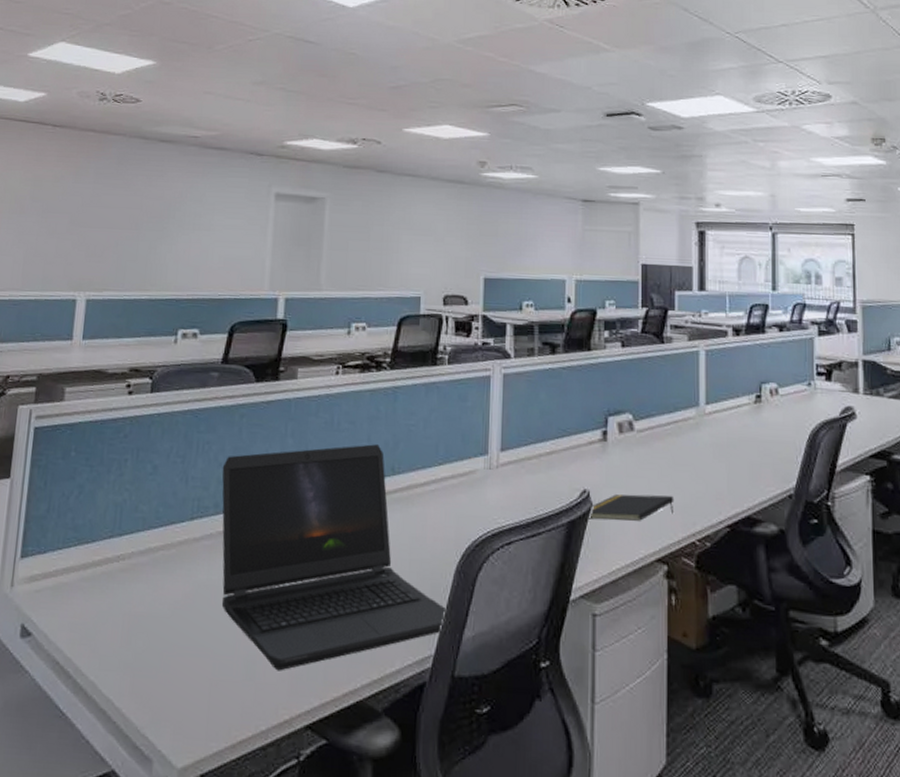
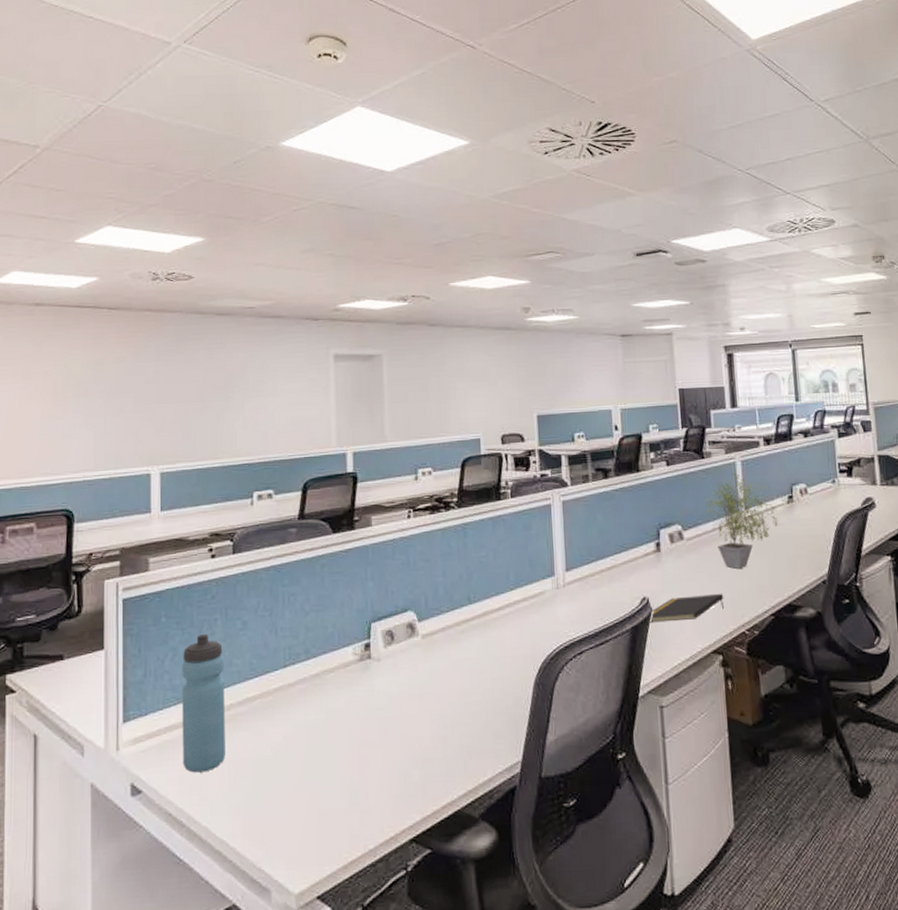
water bottle: none [76,473,131,622] -> present [182,633,225,773]
laptop computer: present [222,444,448,671] -> none [309,578,531,794]
potted plant: none [660,363,743,470] -> present [704,473,779,569]

